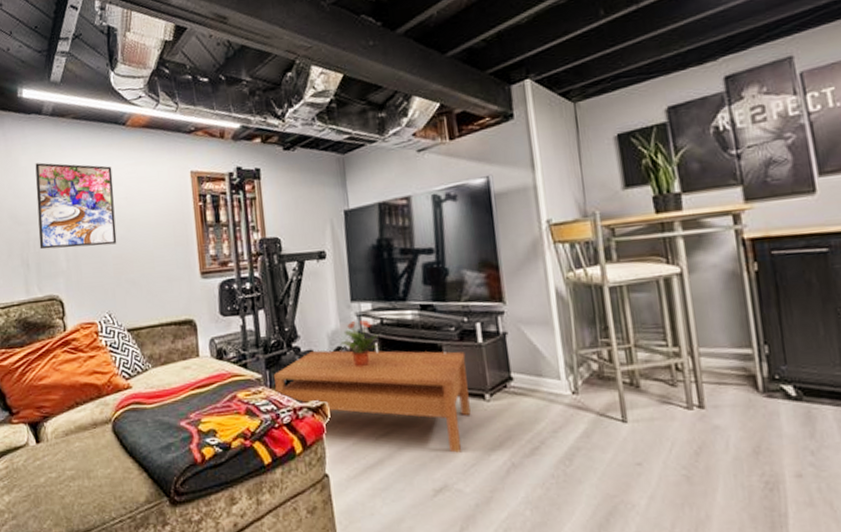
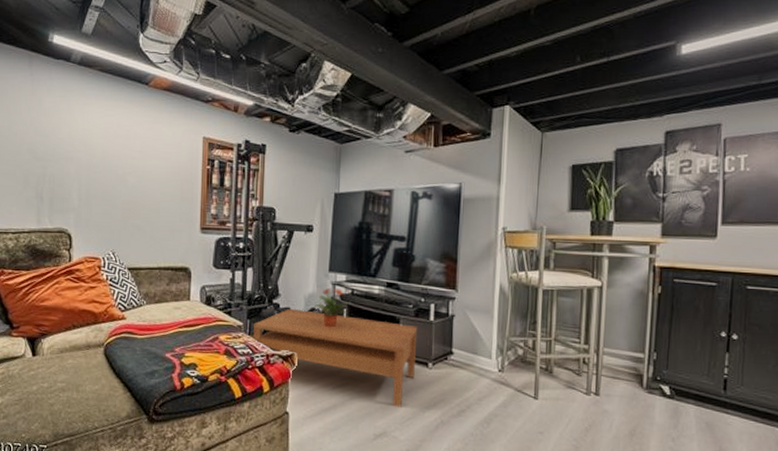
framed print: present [35,162,117,250] -> none [54,106,131,191]

